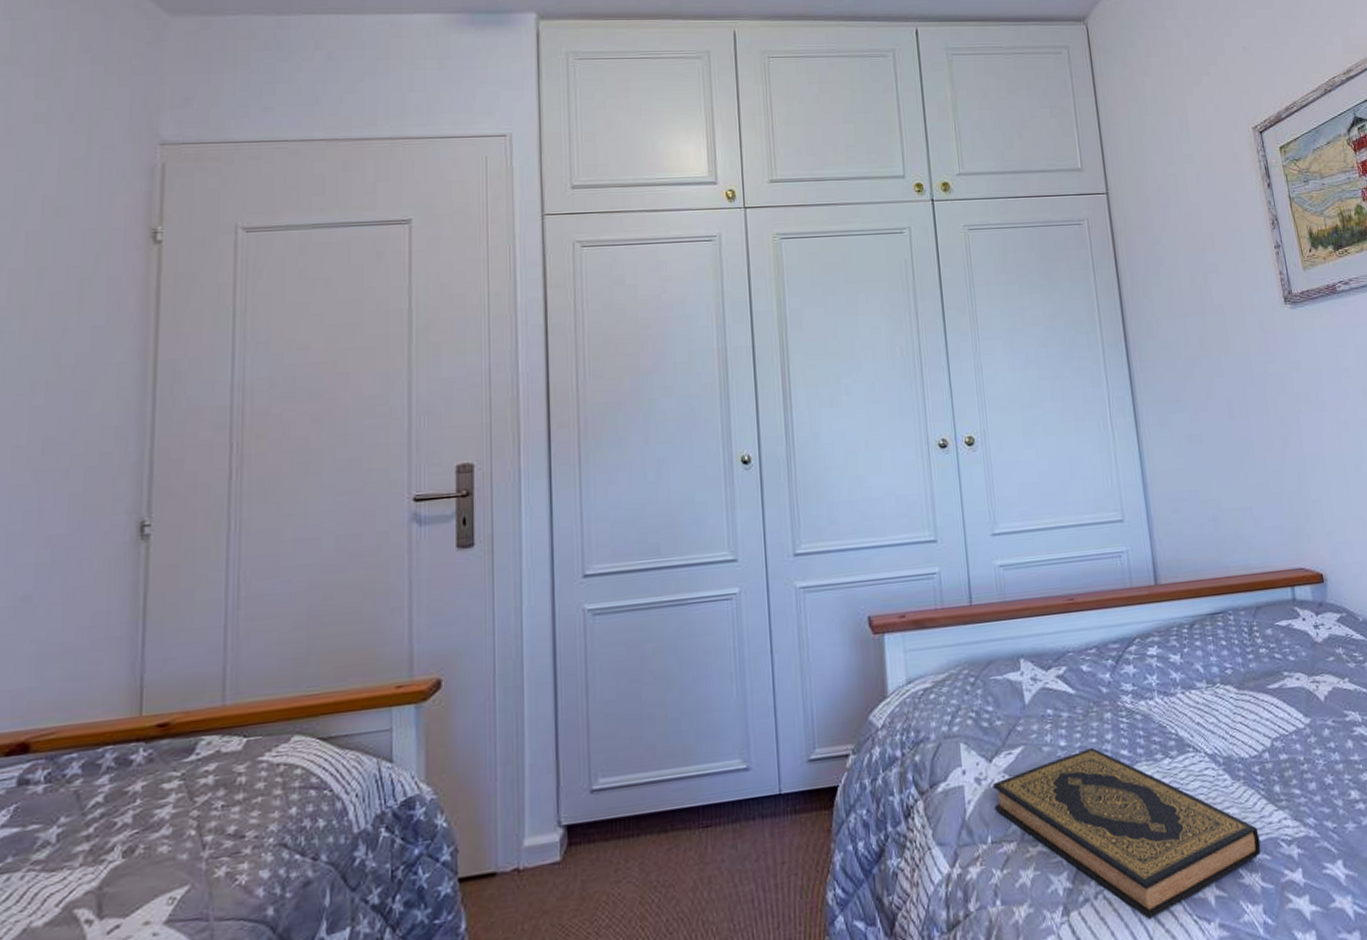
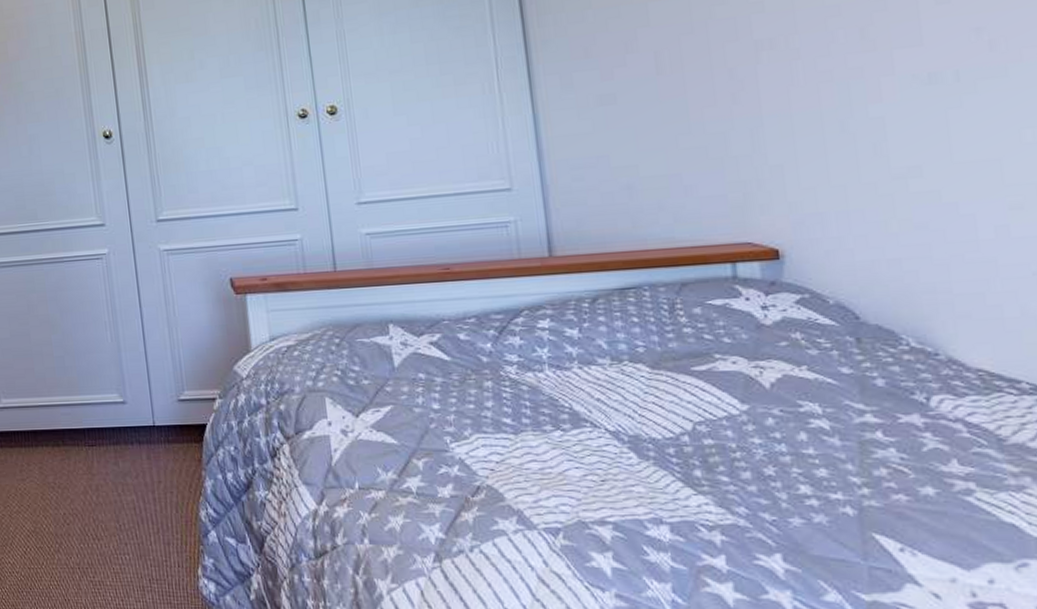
hardback book: present [993,747,1262,919] -> none [360,413,673,578]

